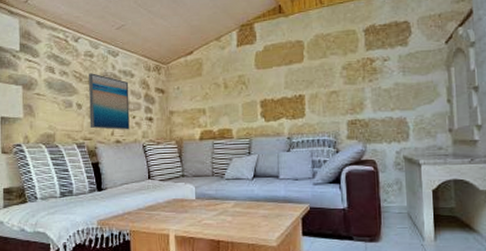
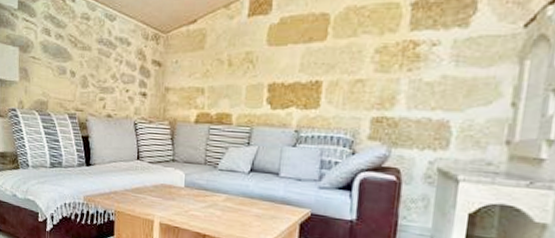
wall art: present [89,73,130,130] -> none [82,38,125,104]

